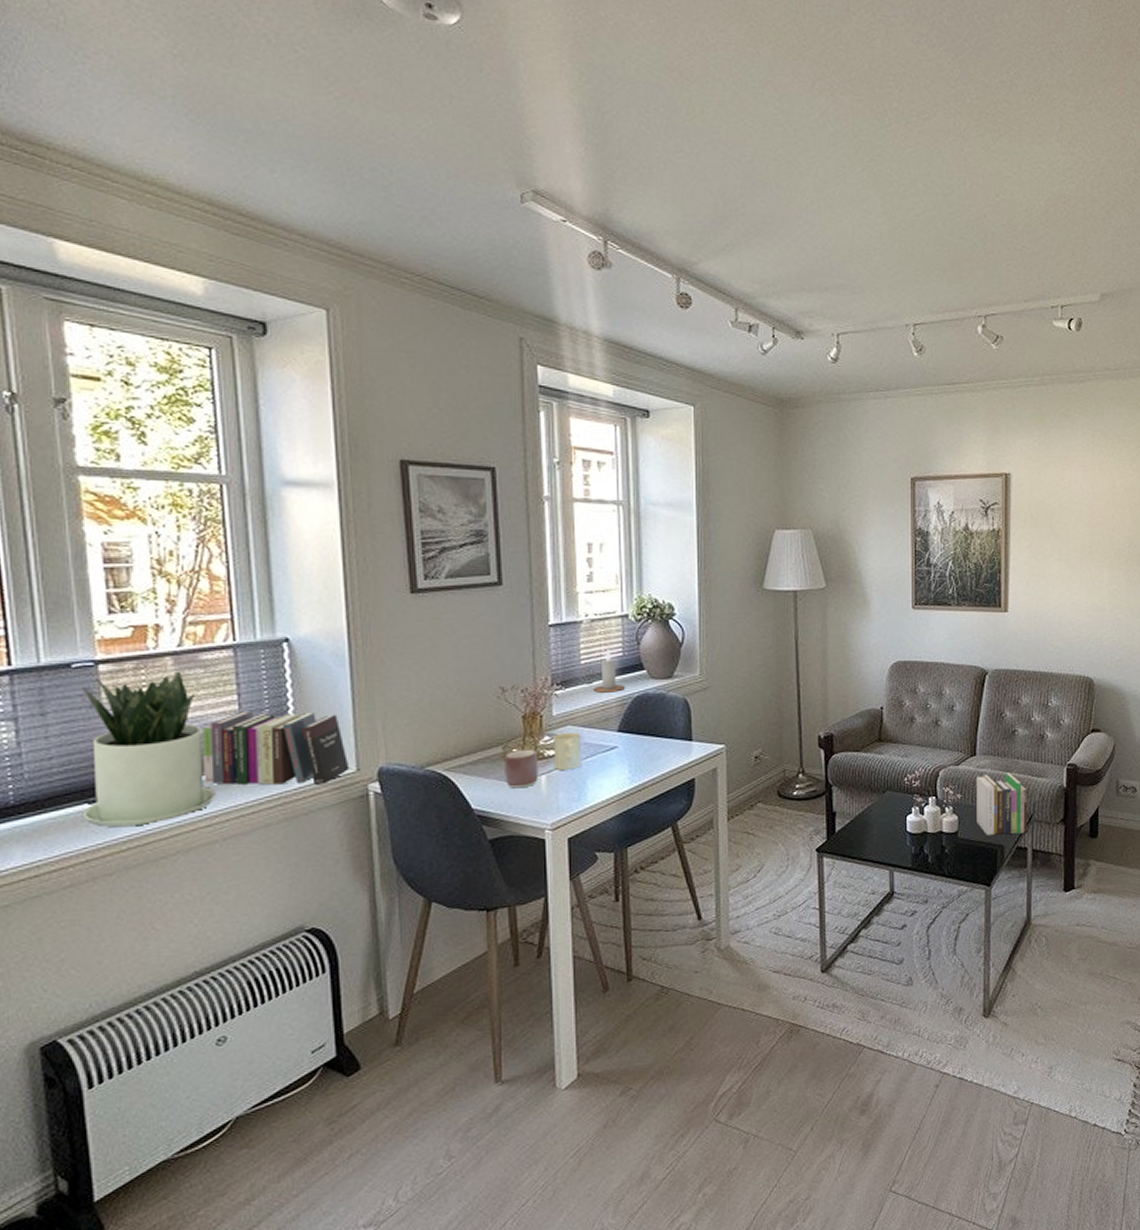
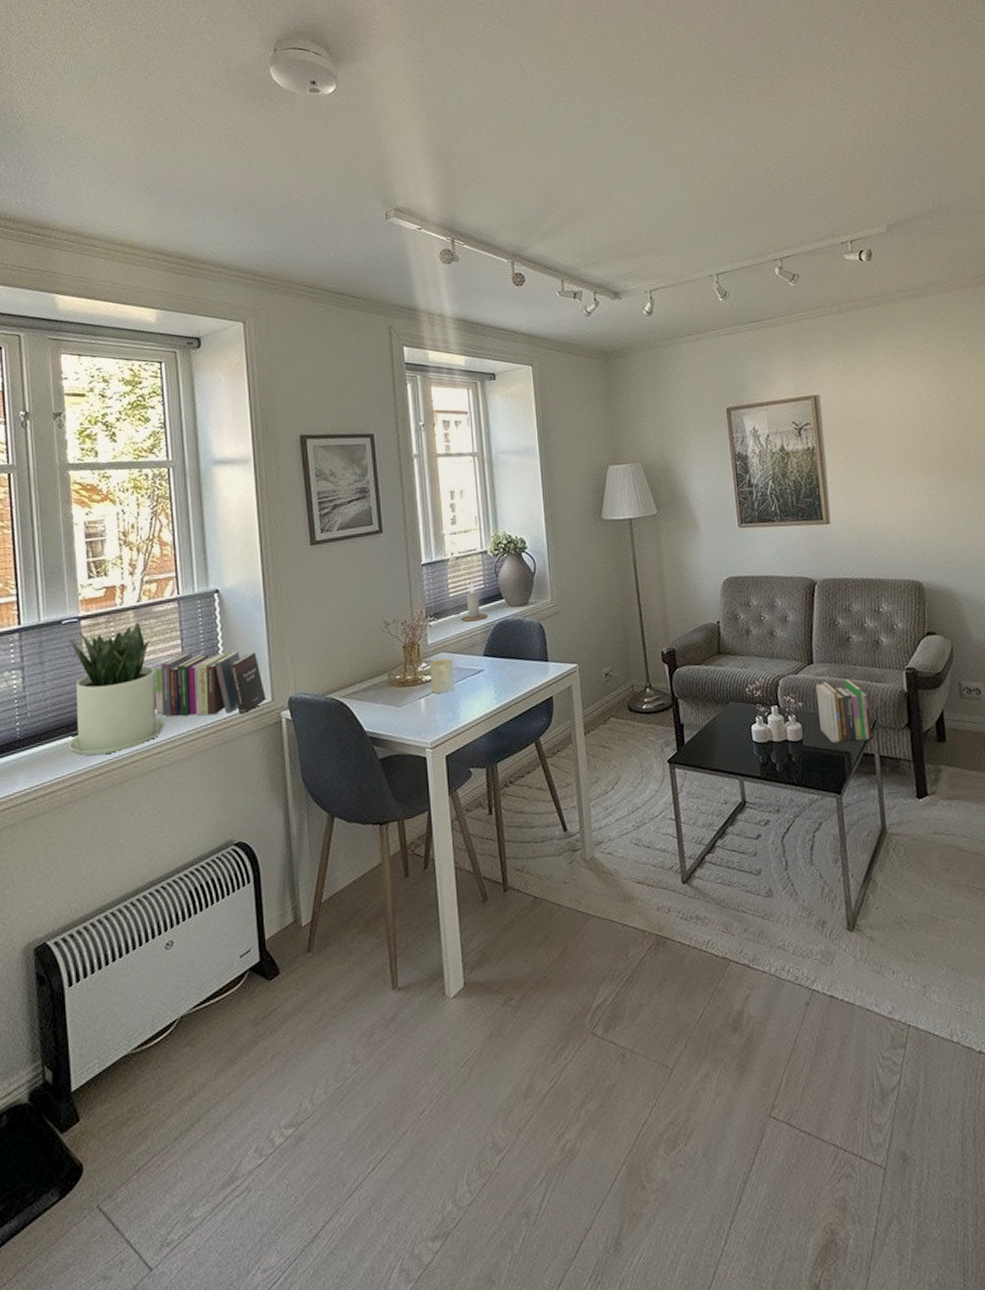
mug: present [503,749,539,789] -> none [389,675,419,712]

